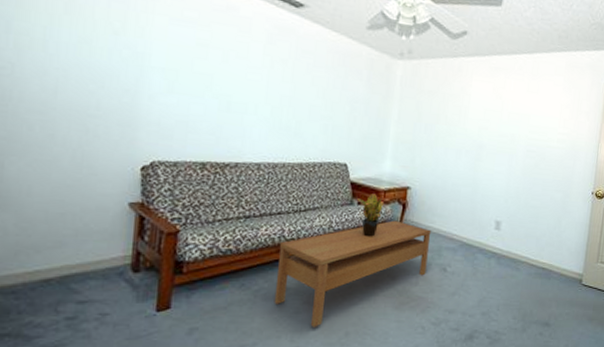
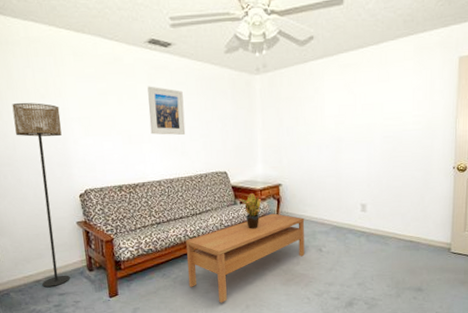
floor lamp: none [53,33,137,291] -> present [12,102,70,288]
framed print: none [258,47,309,112] -> present [147,86,186,135]

